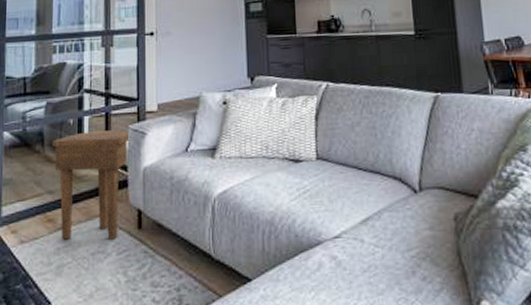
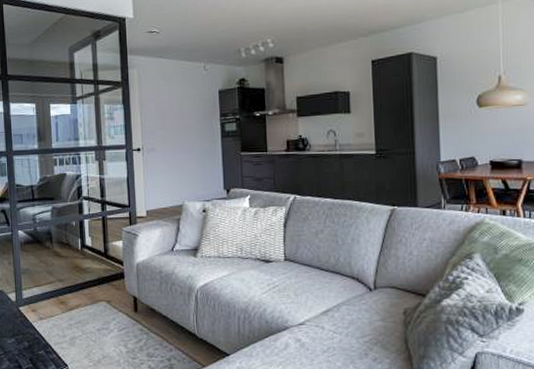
side table: present [52,130,131,240] -> none [59,232,125,319]

